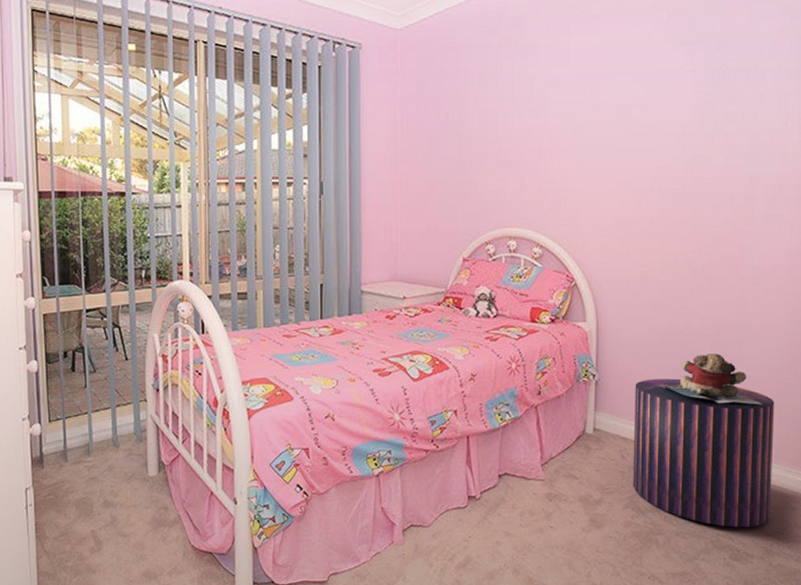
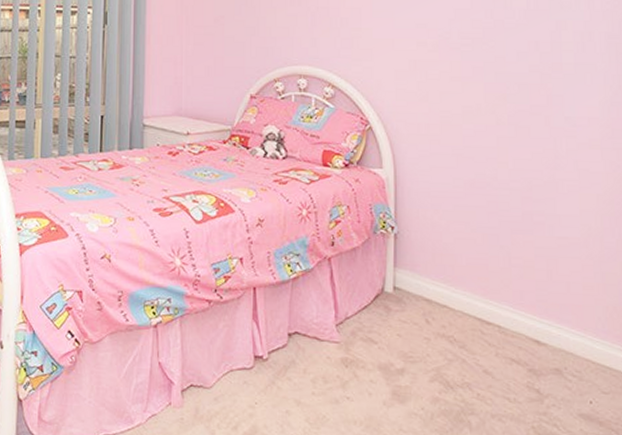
pouf: present [632,379,775,528] -> none [438,234,601,414]
teddy bear: present [658,353,762,405] -> none [464,210,583,271]

